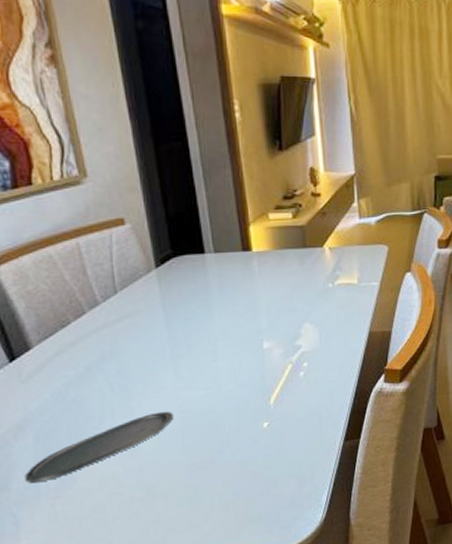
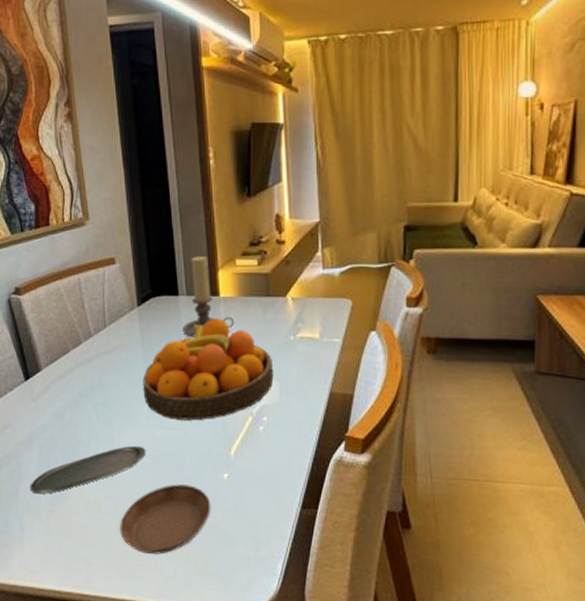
saucer: none [146,440,251,517] -> present [120,483,211,555]
fruit bowl: none [166,273,313,379] -> present [142,318,274,421]
candle holder: none [211,212,270,295] -> present [182,257,235,338]

